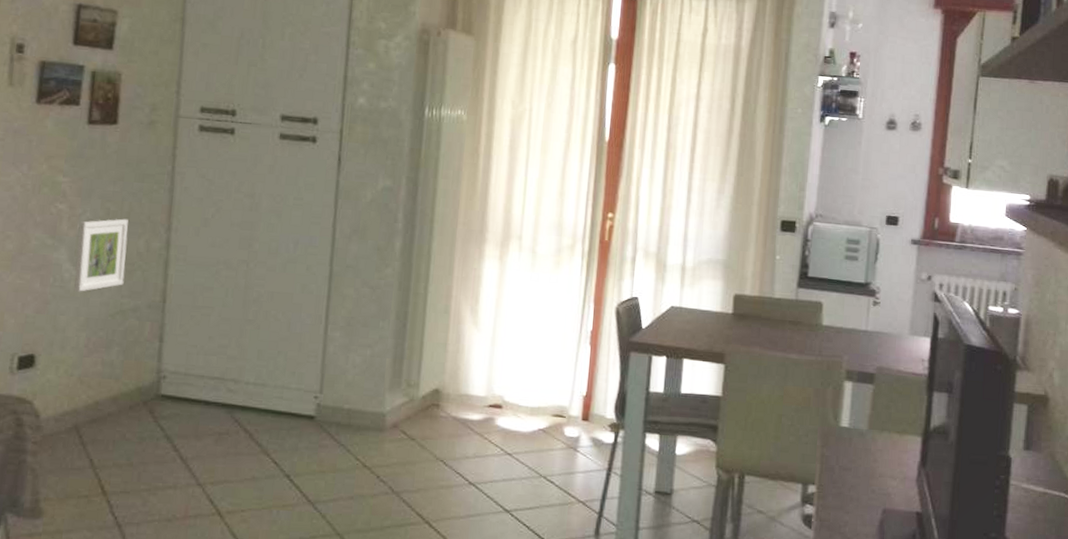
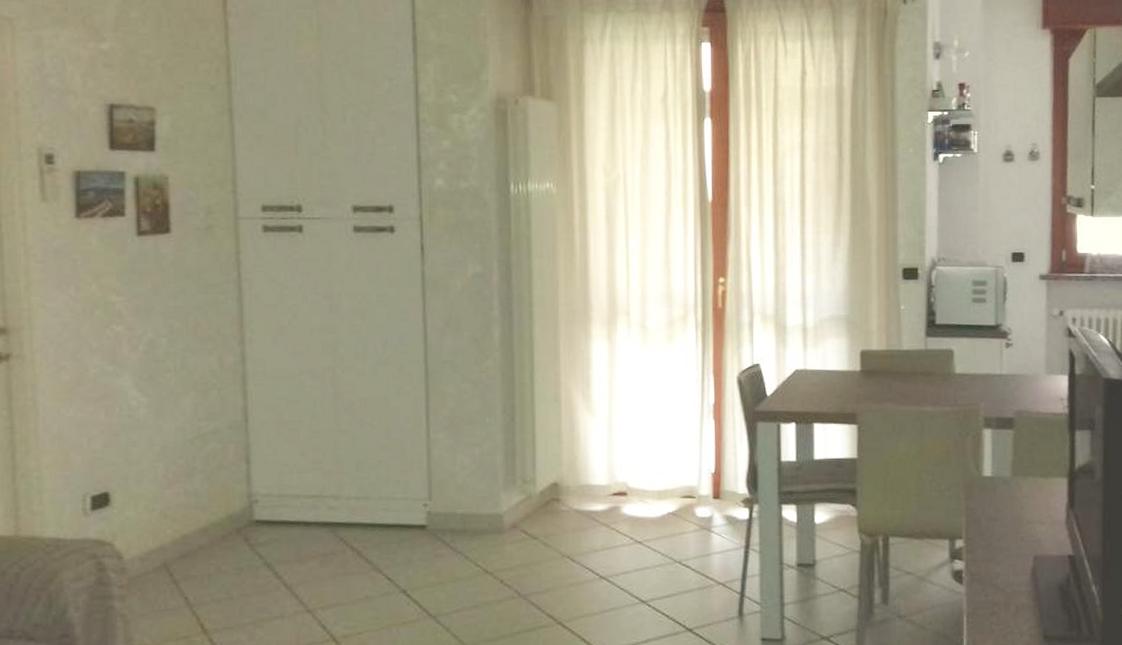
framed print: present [74,218,129,292] -> none [141,335,199,420]

